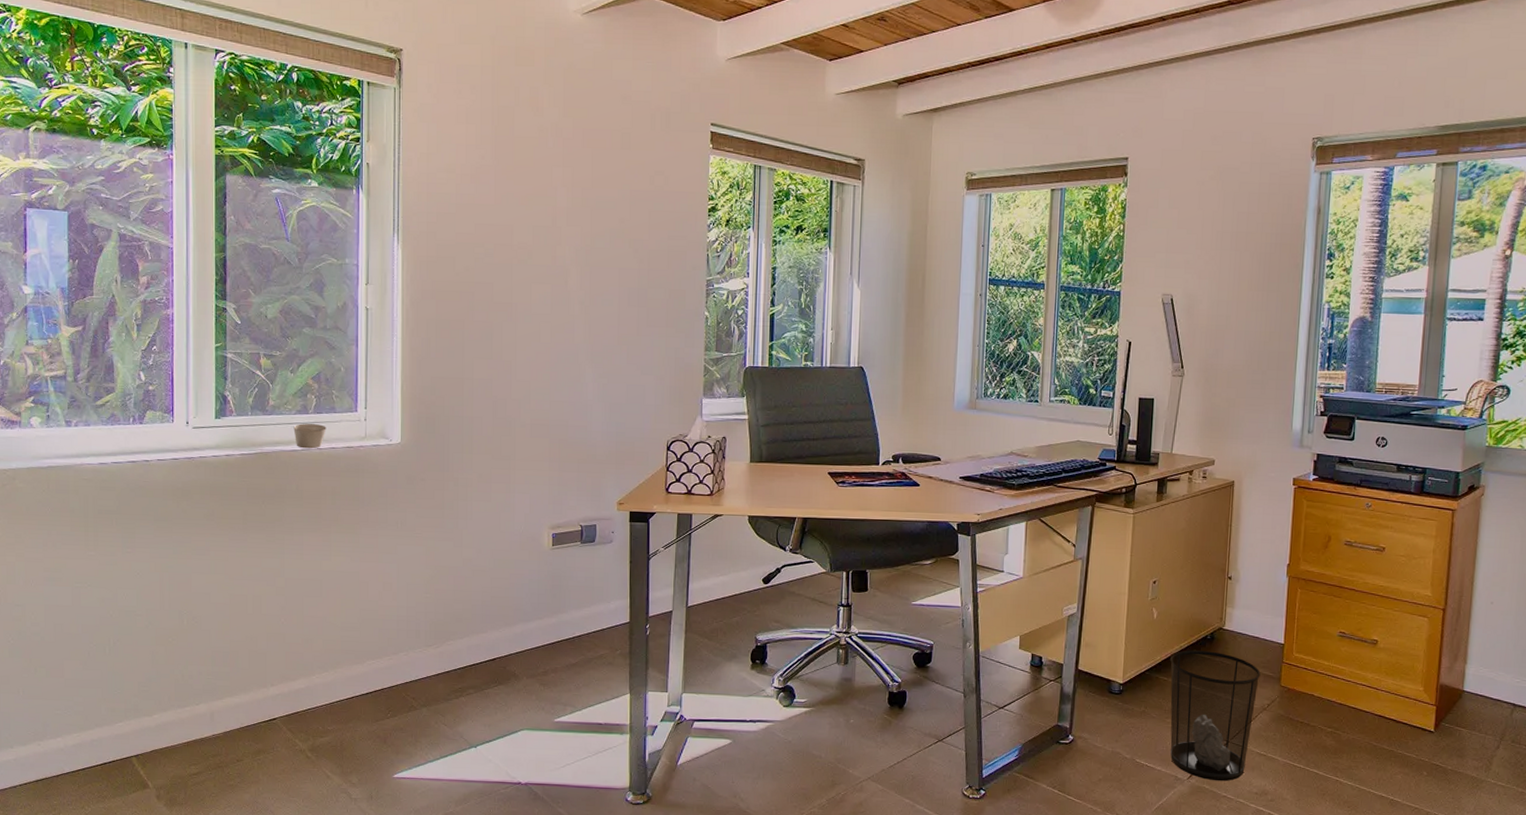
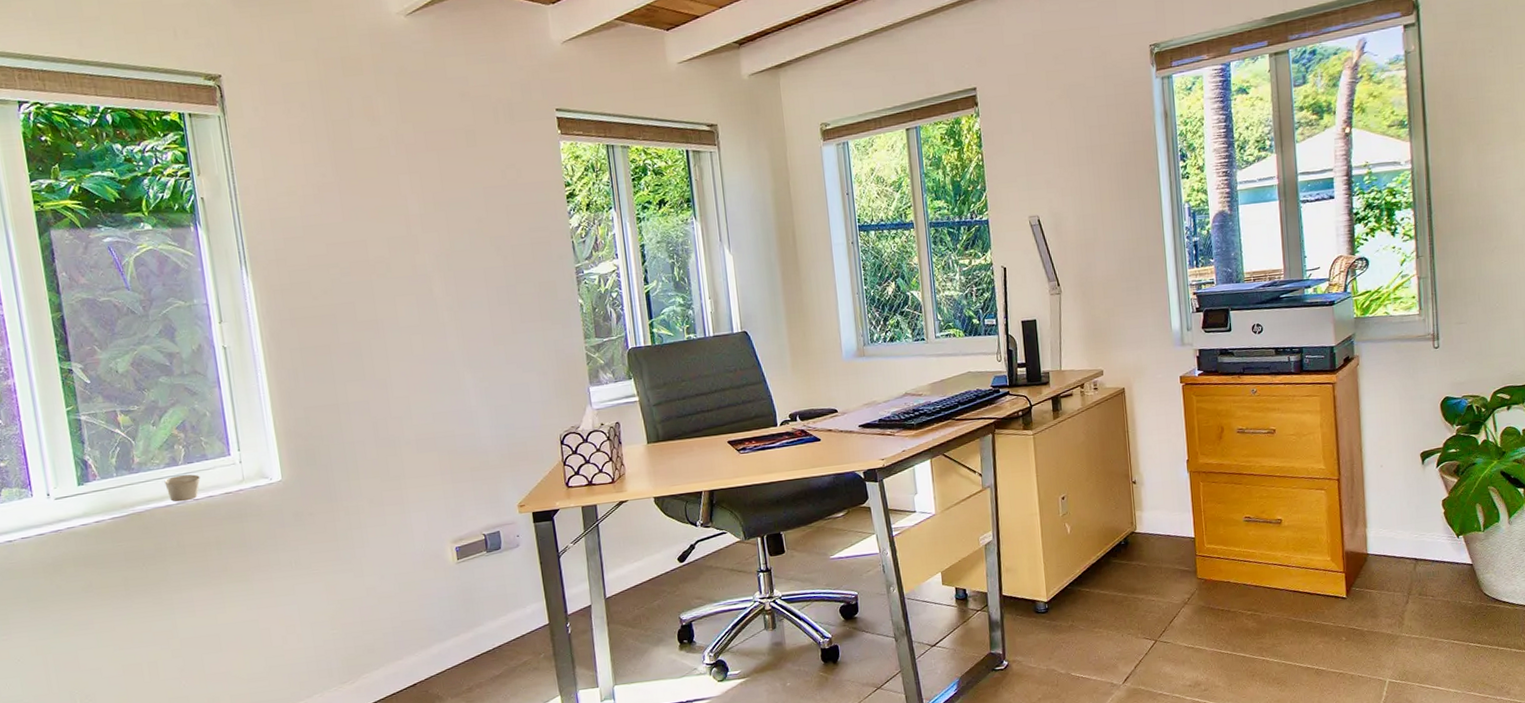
waste bin: present [1170,650,1261,782] -> none [1089,556,1177,681]

